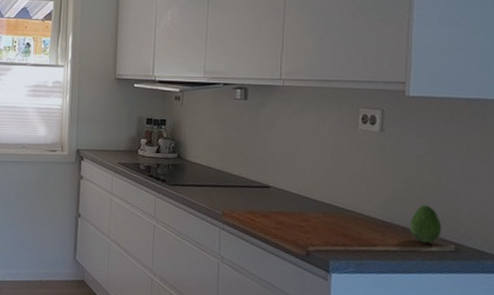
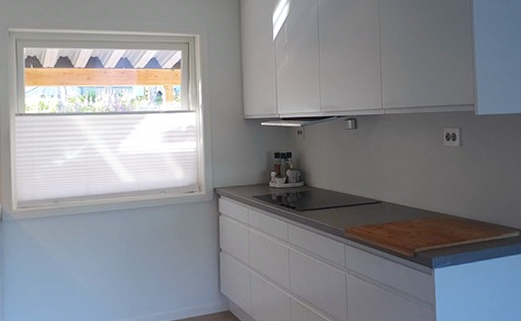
fruit: present [410,204,442,244] -> none [487,202,510,233]

